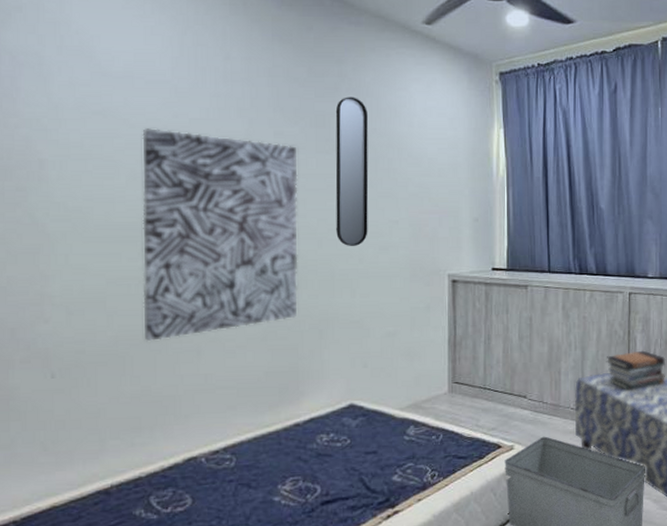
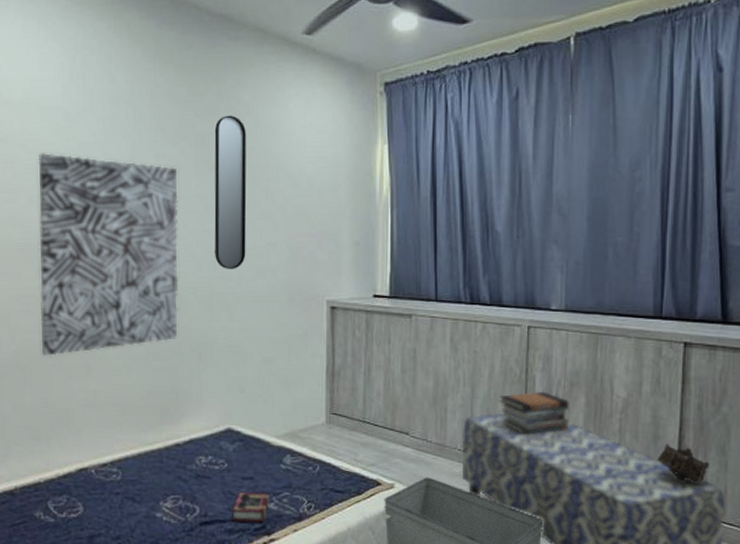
book: none [354,465,394,498] -> present [231,491,270,523]

